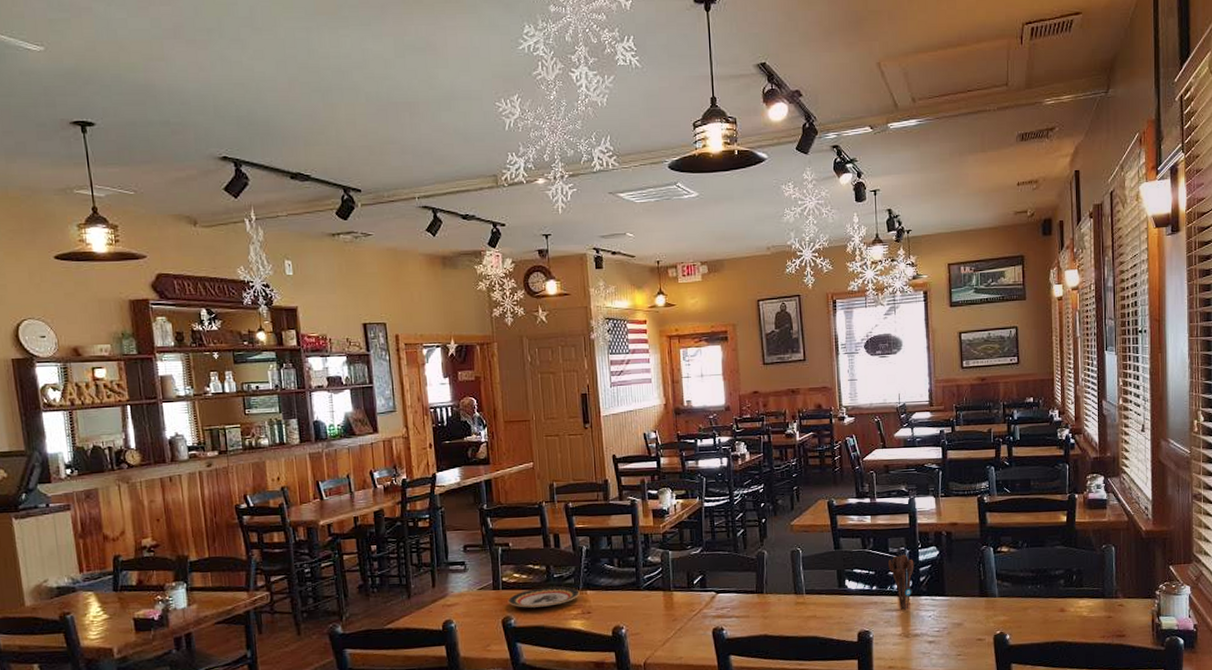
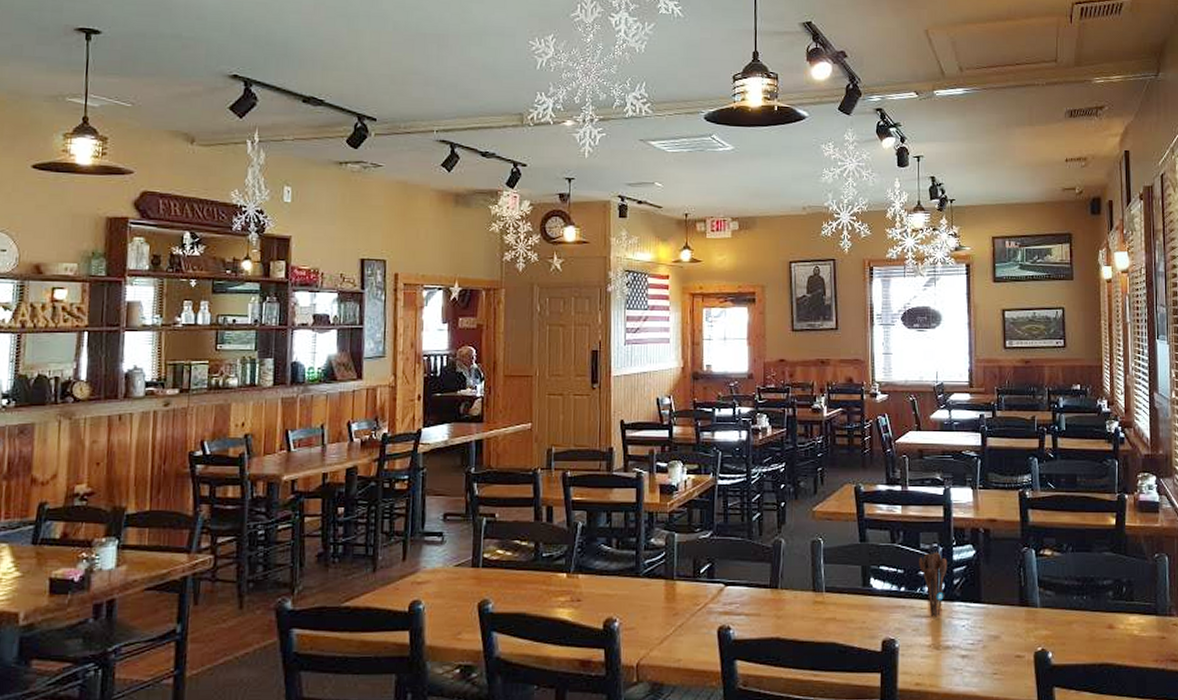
plate: present [507,586,580,608] -> none [487,567,570,591]

